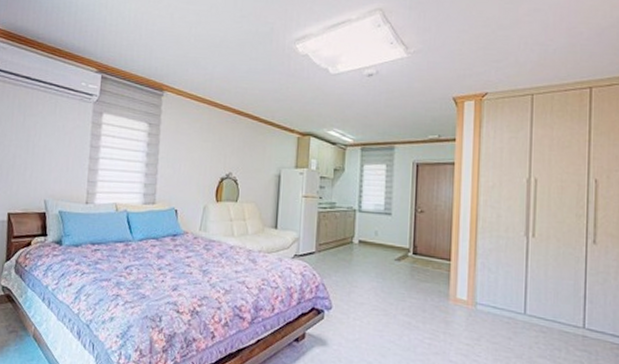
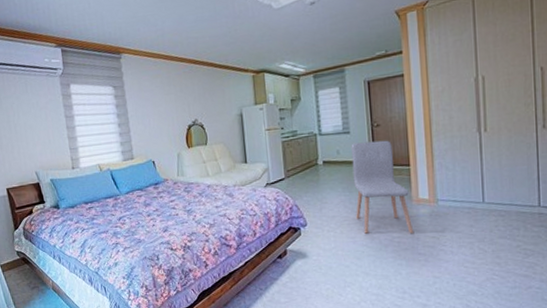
chair: none [387,226,448,336] -> present [351,140,414,234]

